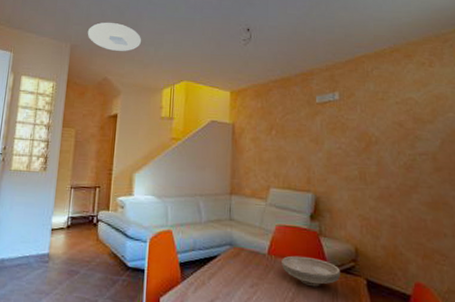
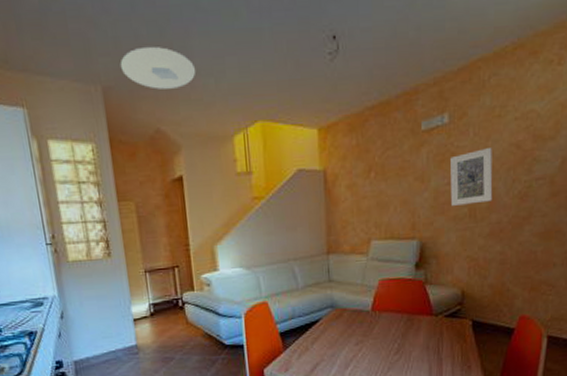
bowl: present [282,255,341,287] -> none [386,307,447,335]
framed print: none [341,122,381,169] -> present [450,146,493,206]

